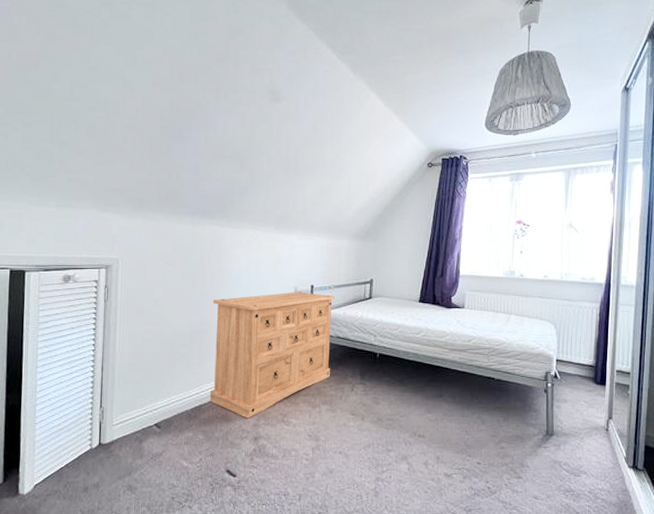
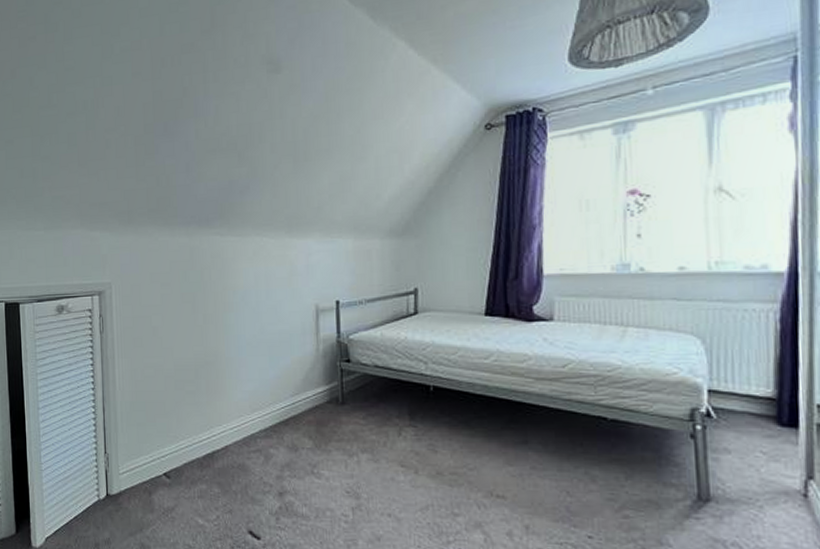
dresser: present [209,291,335,419] -> none [219,309,370,469]

